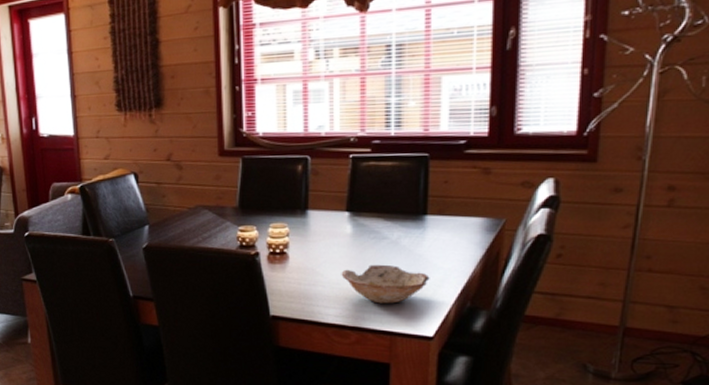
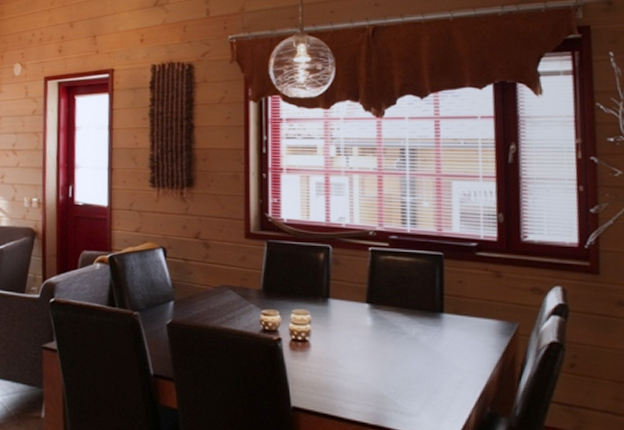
bowl: present [341,264,430,304] -> none [362,360,449,403]

